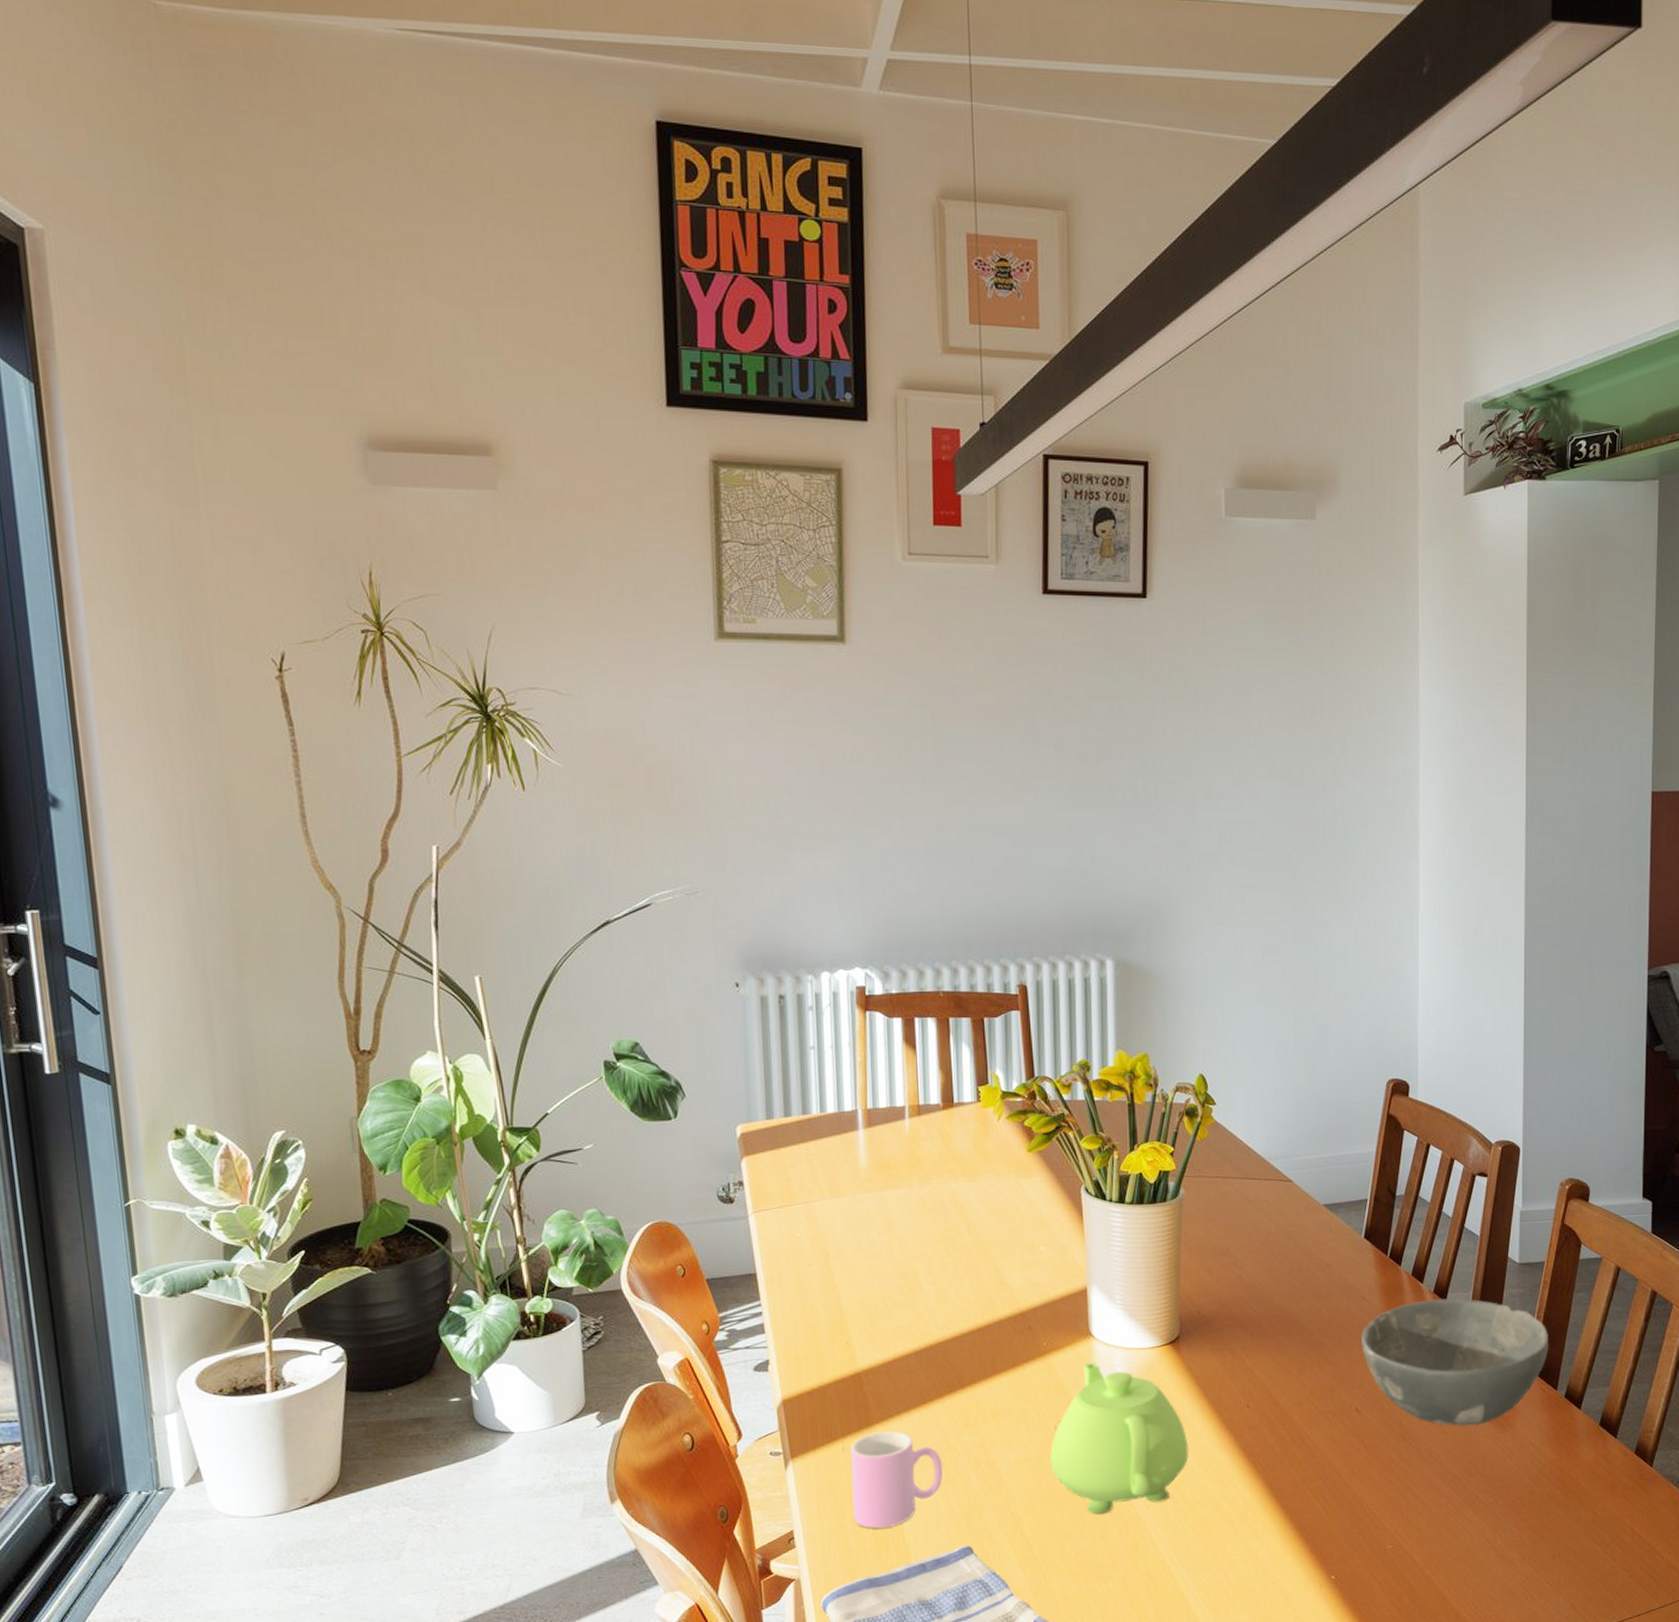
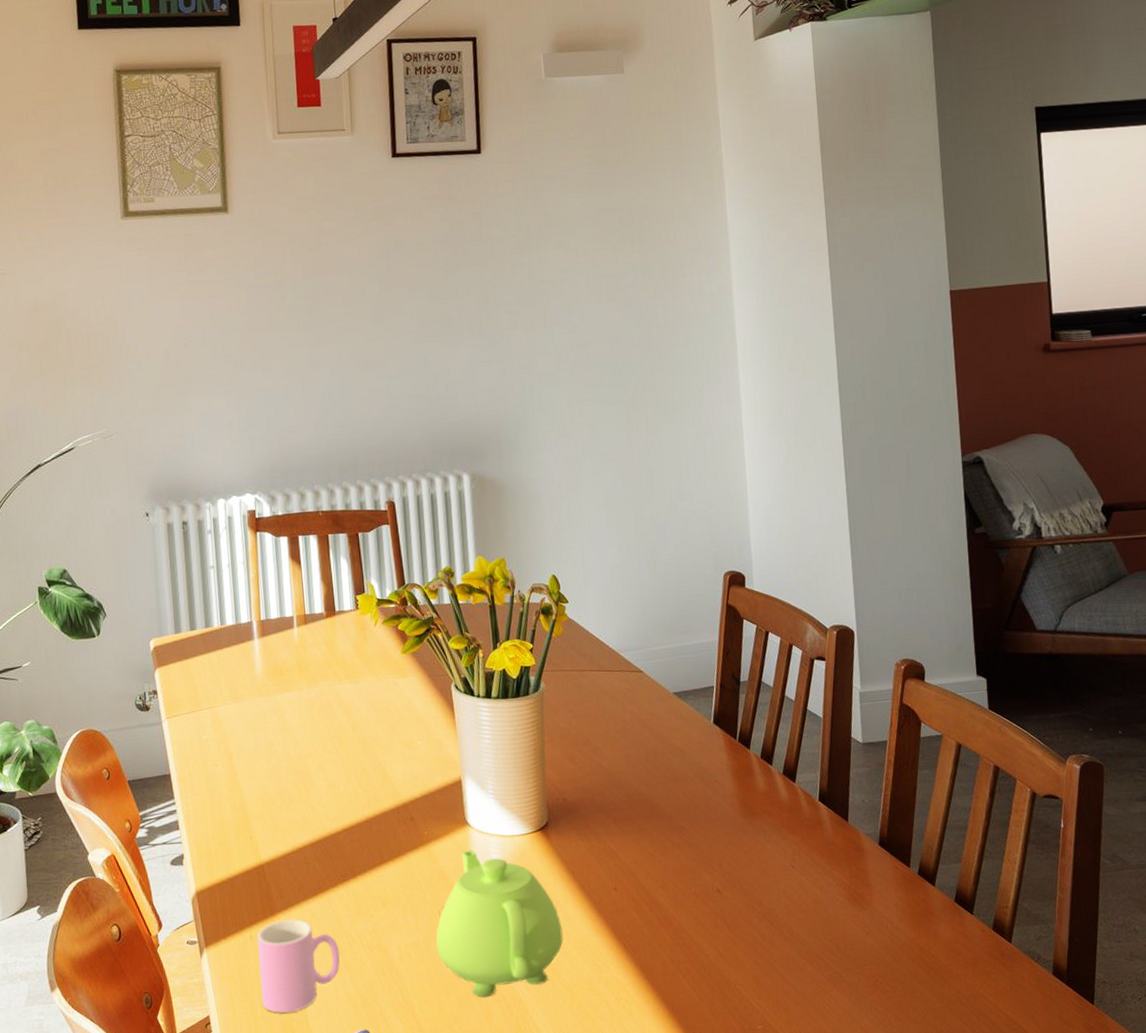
bowl: present [1362,1298,1549,1427] -> none [717,779,899,906]

